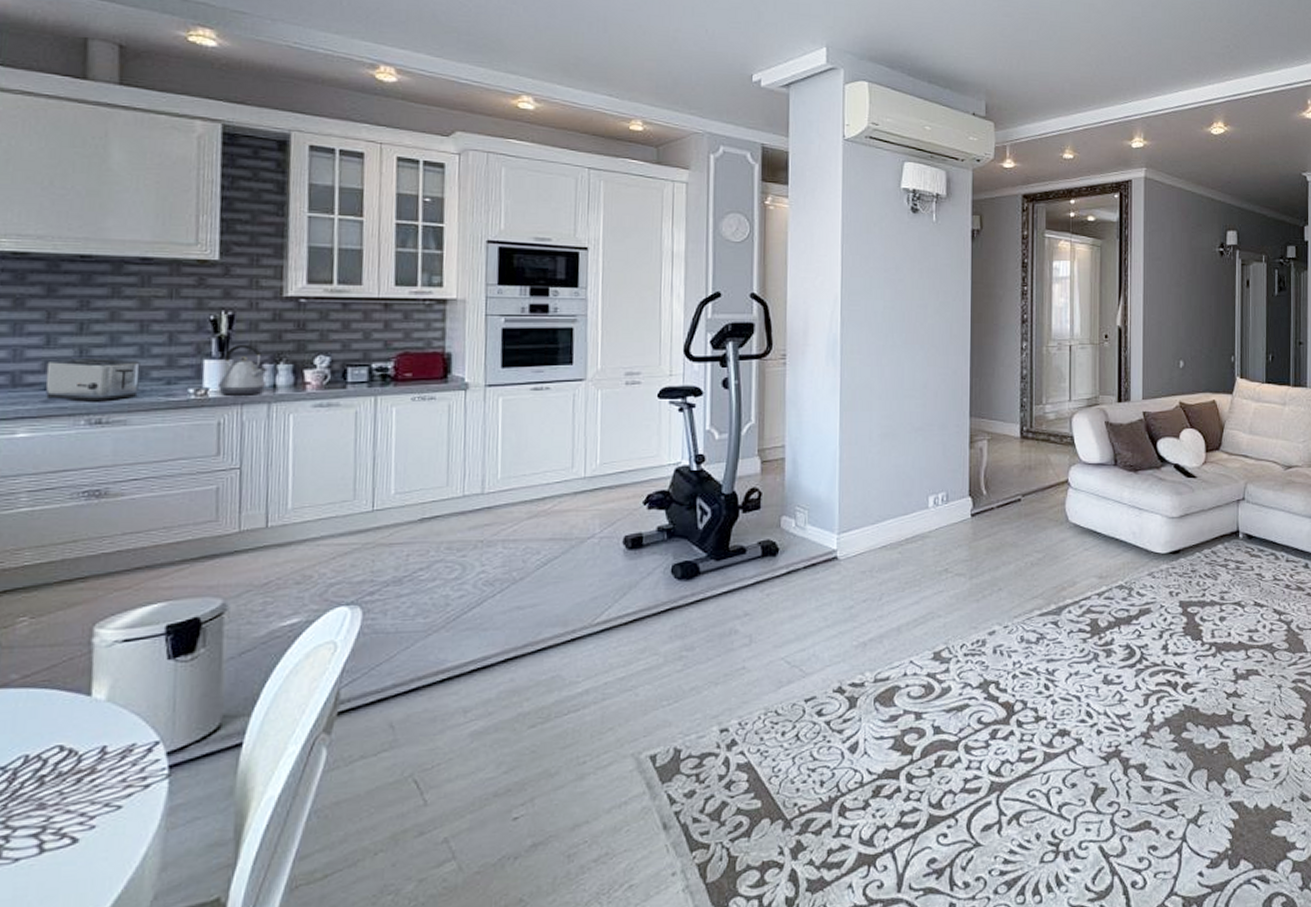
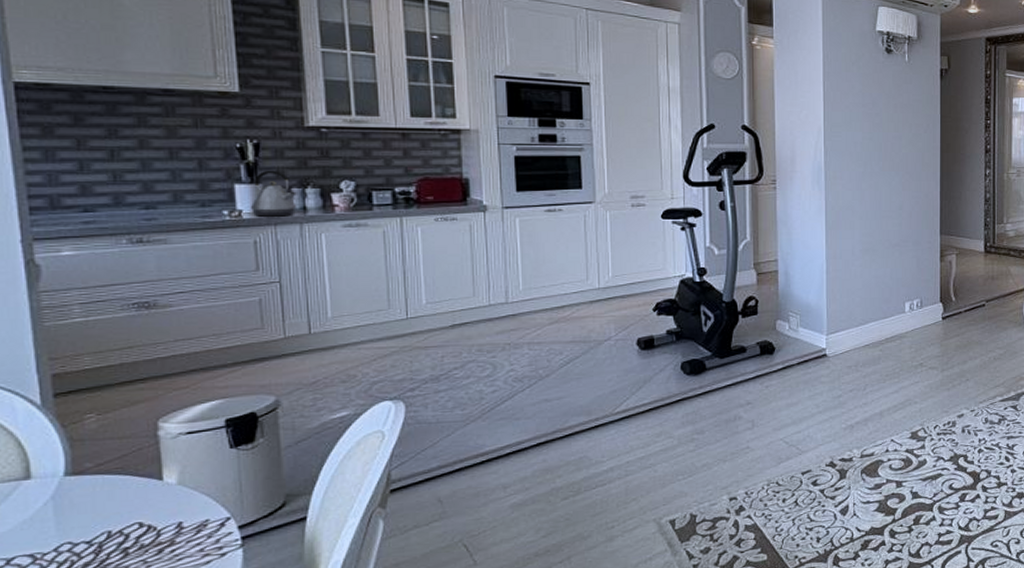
toaster: present [45,357,140,402] -> none [83,182,175,223]

